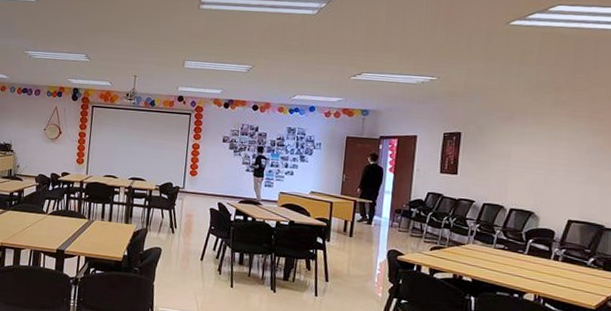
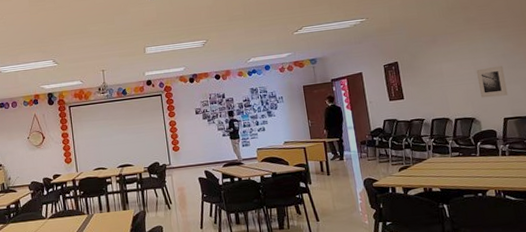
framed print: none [548,159,584,196] -> present [476,65,508,98]

